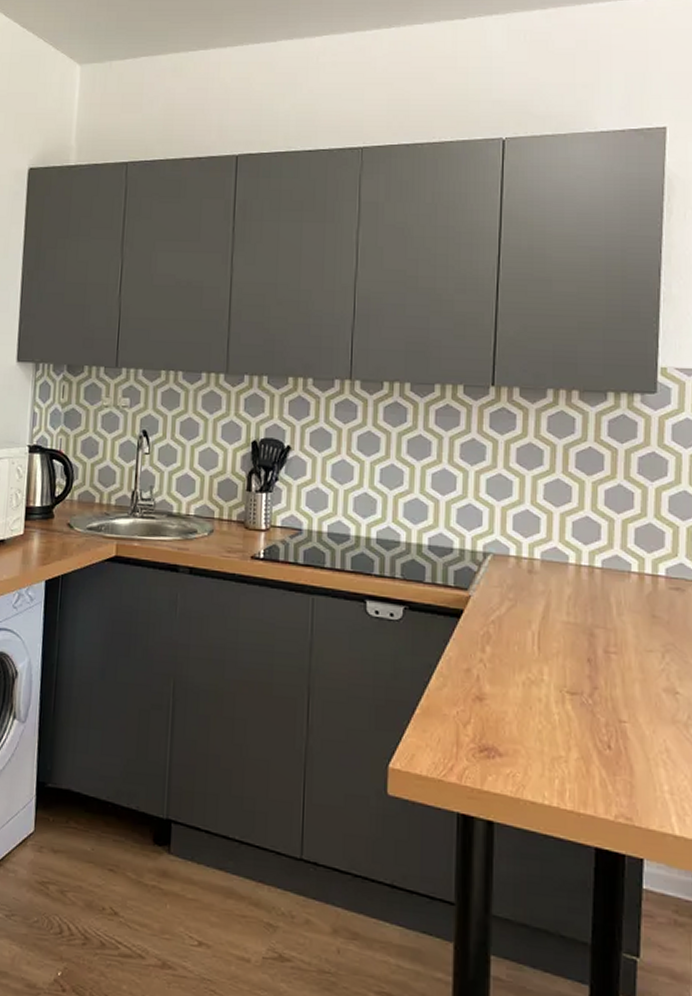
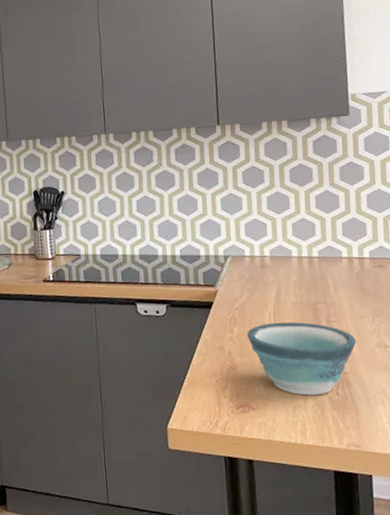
bowl: none [502,645,640,747] -> present [247,321,357,396]

